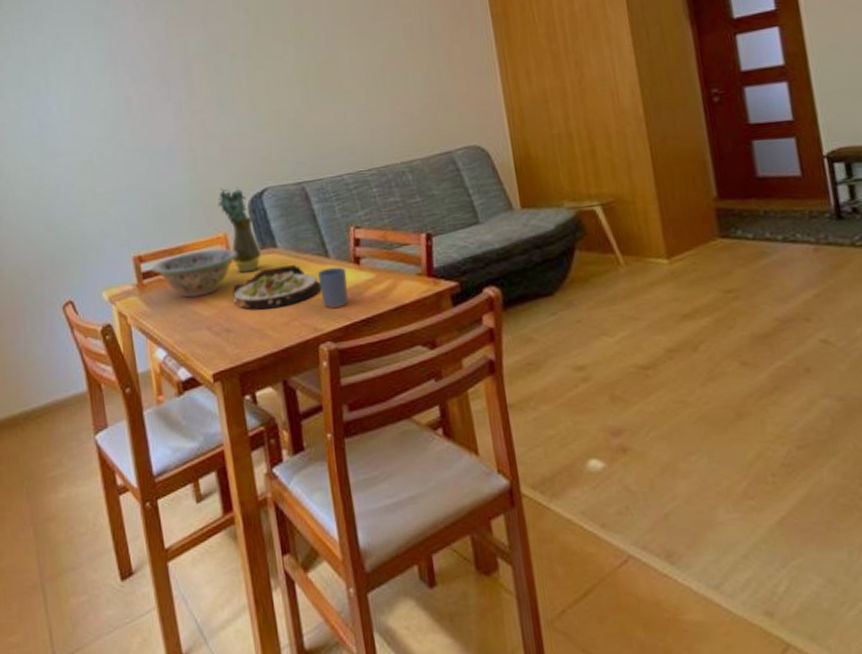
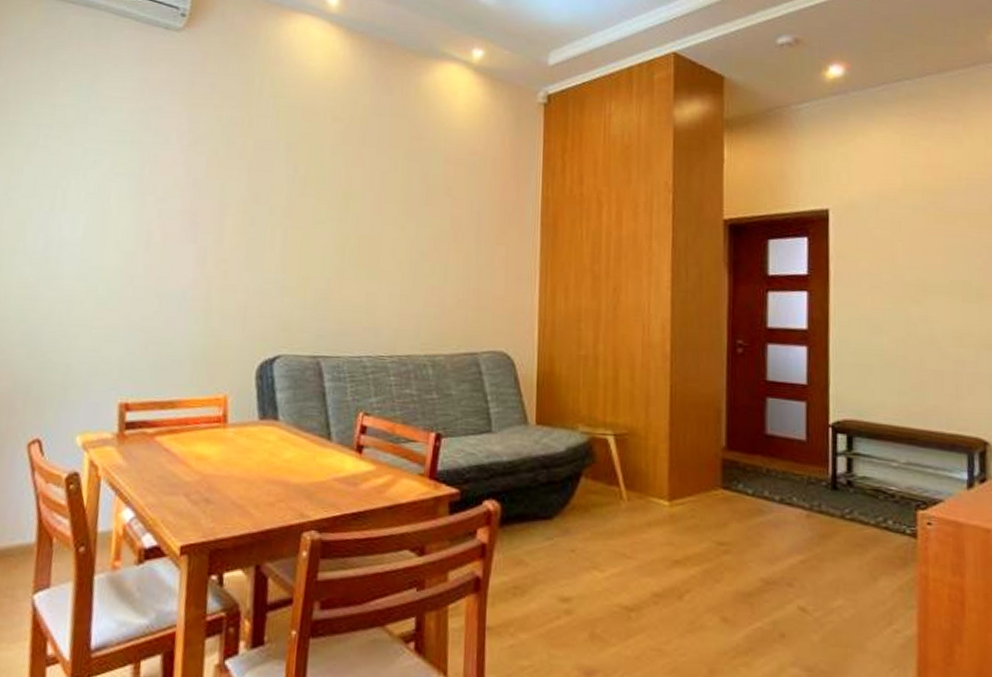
decorative bowl: present [151,248,238,299] -> none [137,409,235,460]
vase: present [218,187,262,273] -> none [224,347,261,442]
salad plate: present [232,265,321,310] -> none [218,440,317,486]
mug: present [317,266,350,308] -> none [314,451,347,496]

